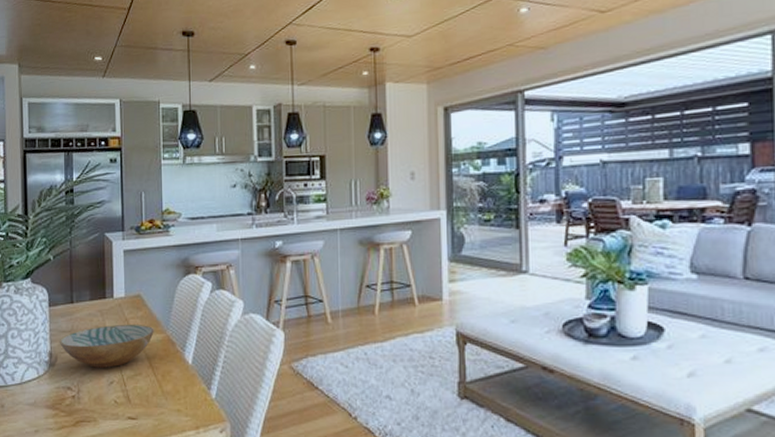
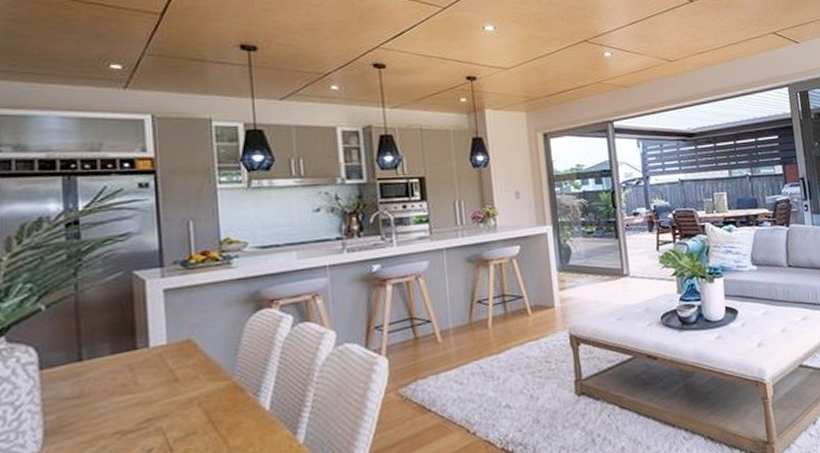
bowl: present [59,324,154,368] -> none [58,373,214,438]

